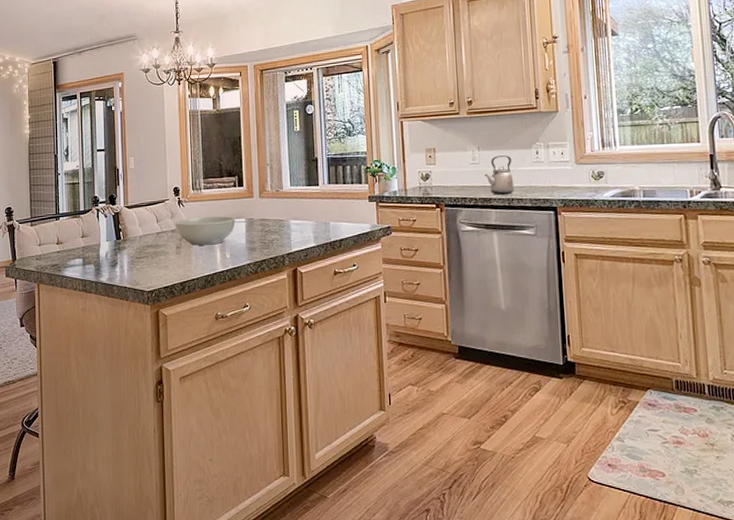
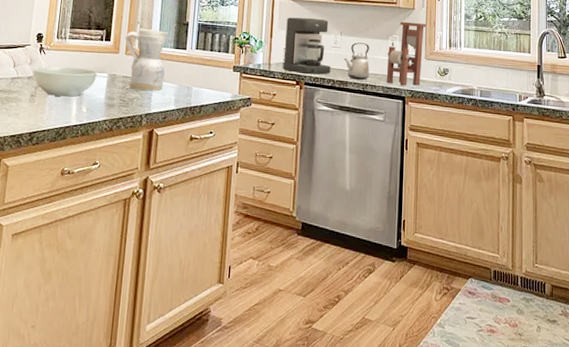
ceramic pitcher: none [257,169,301,232] -> present [125,28,168,92]
coffee maker: none [418,136,472,196] -> present [283,17,331,75]
paper towel holder: none [532,126,574,196] -> present [386,21,427,86]

